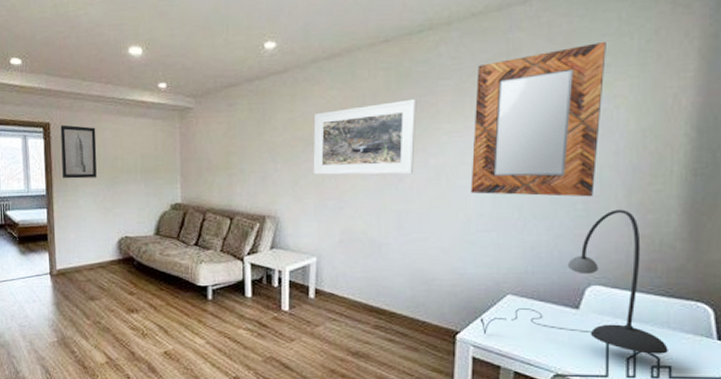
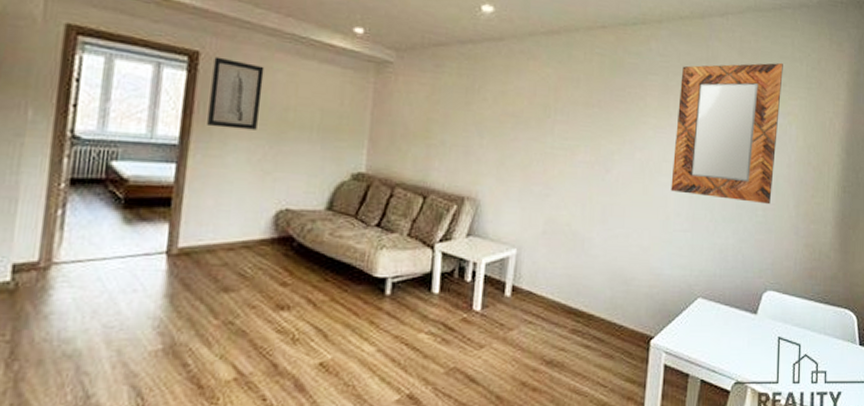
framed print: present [313,99,417,175] -> none [521,89,627,166]
desk lamp: present [480,209,668,354] -> none [673,218,824,359]

